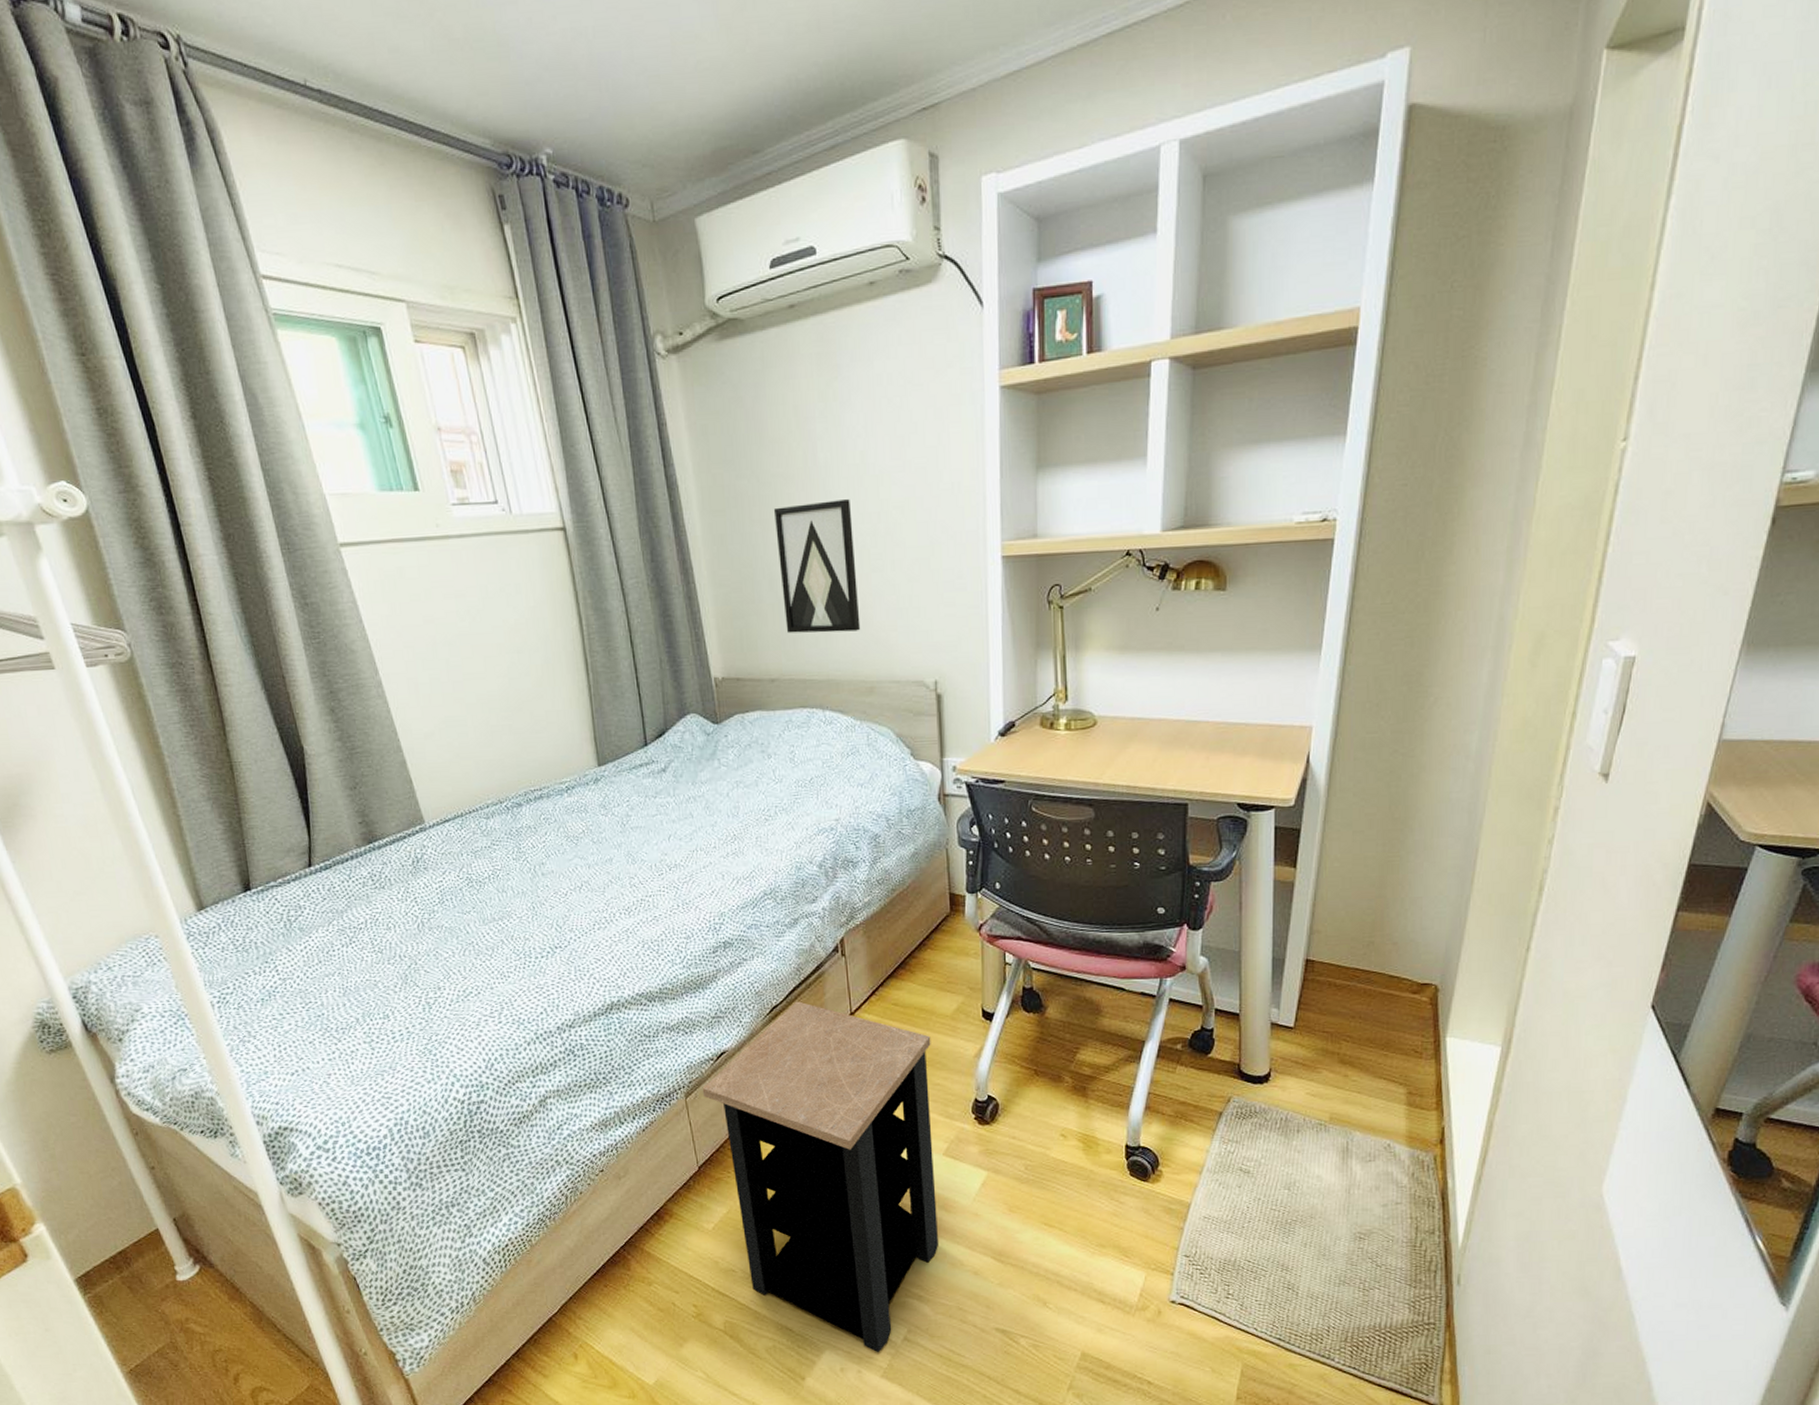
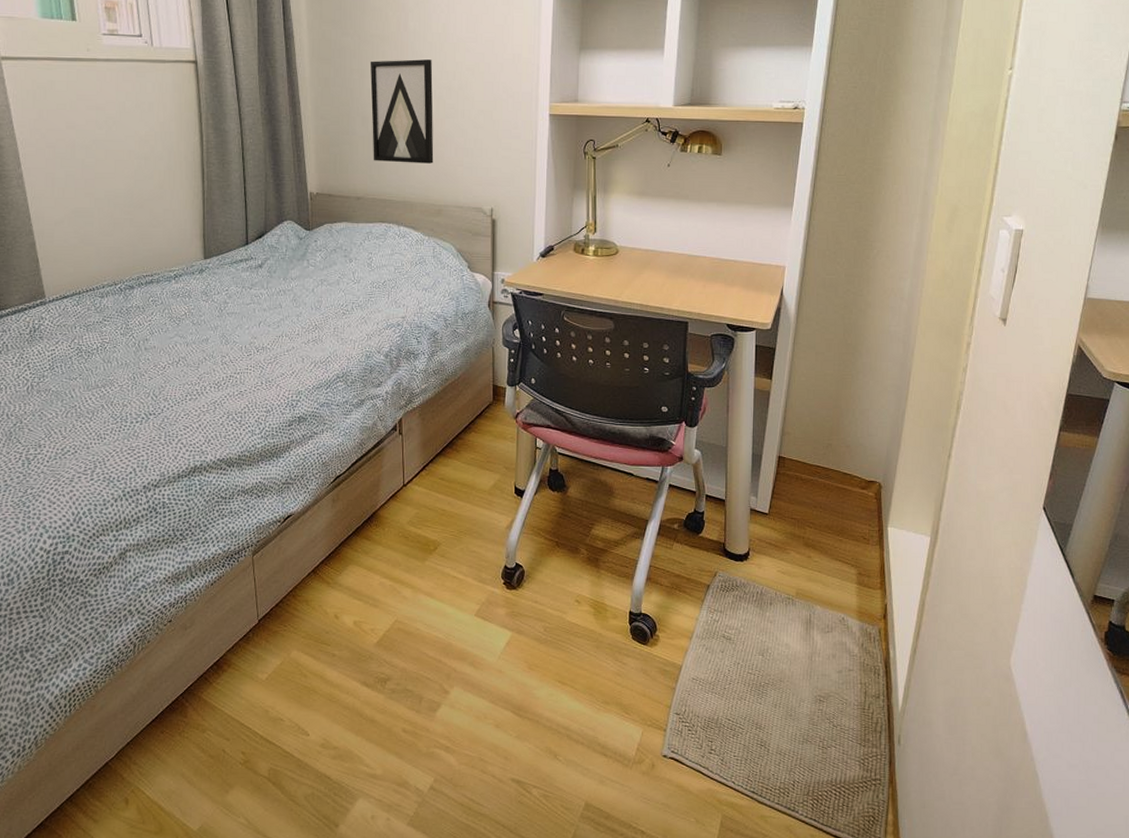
side table: present [702,1001,938,1353] -> none [268,472,470,802]

